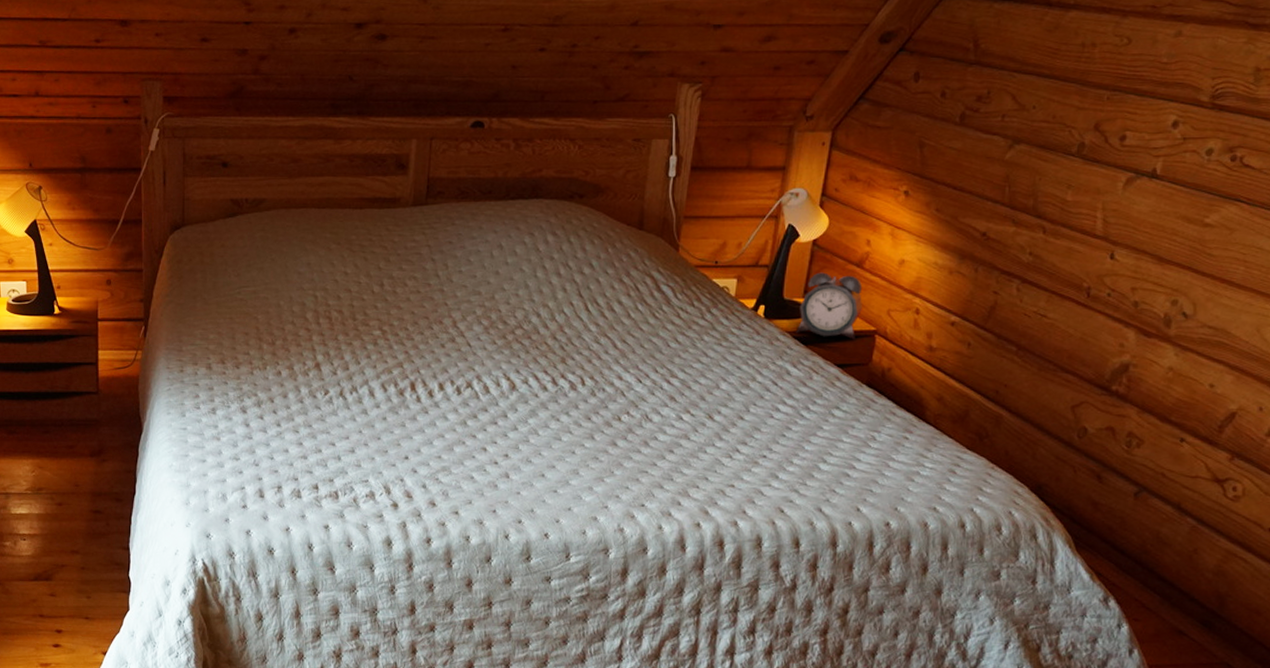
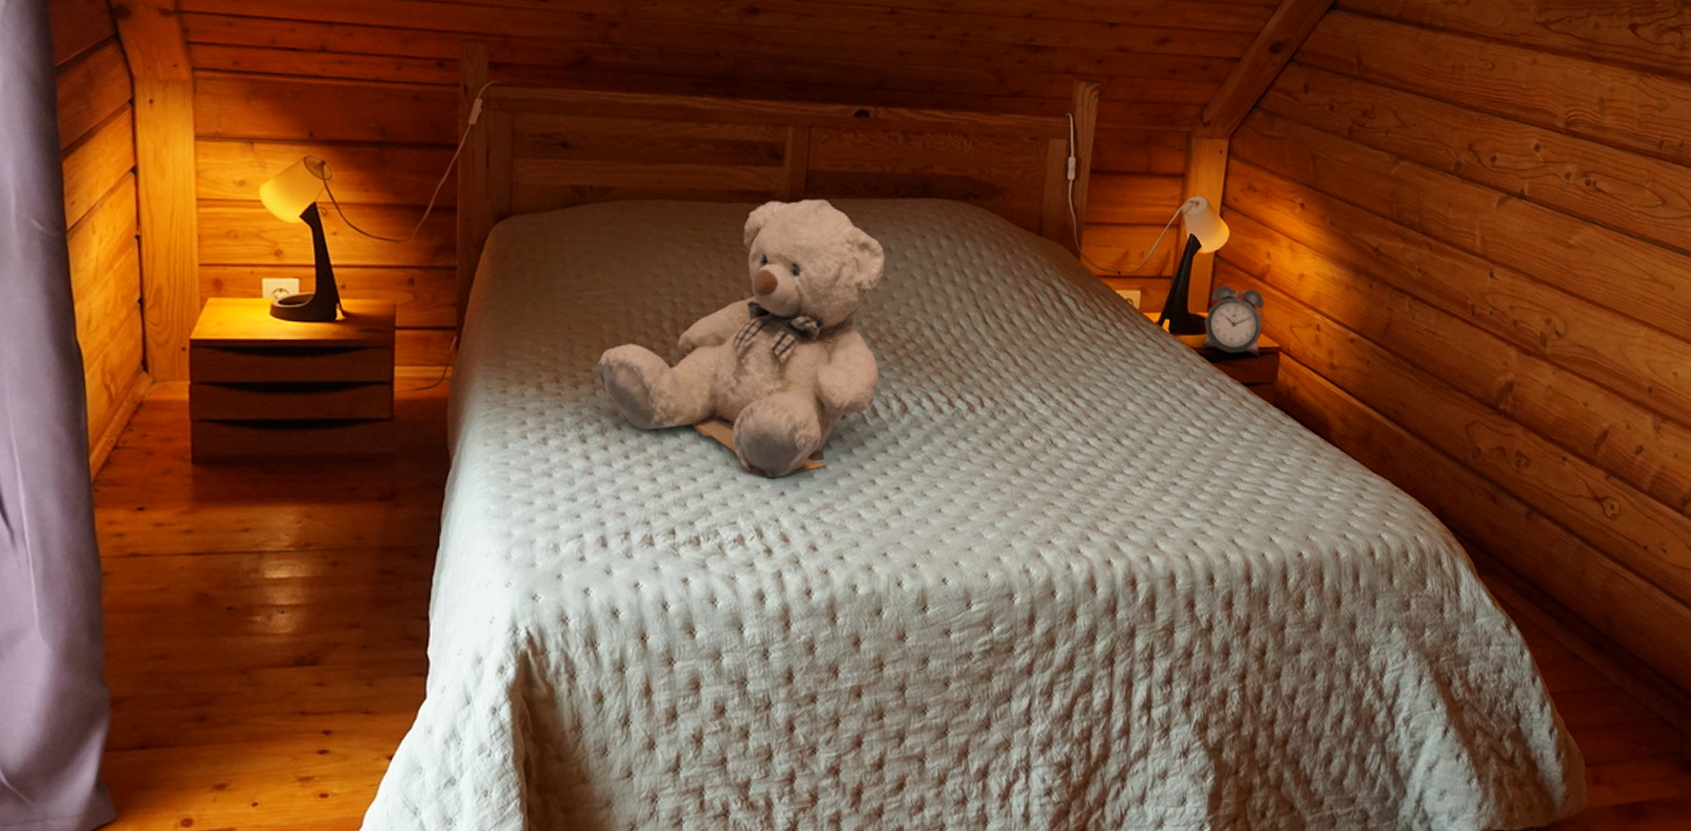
teddy bear: none [253,203,497,445] -> present [596,199,885,478]

